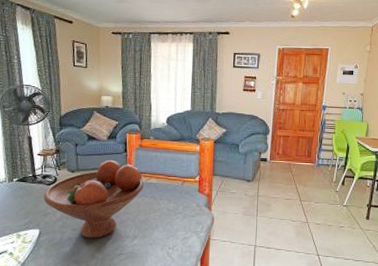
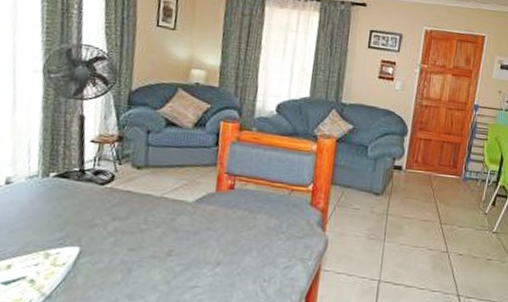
fruit bowl: present [43,159,144,239] -> none [91,154,237,263]

